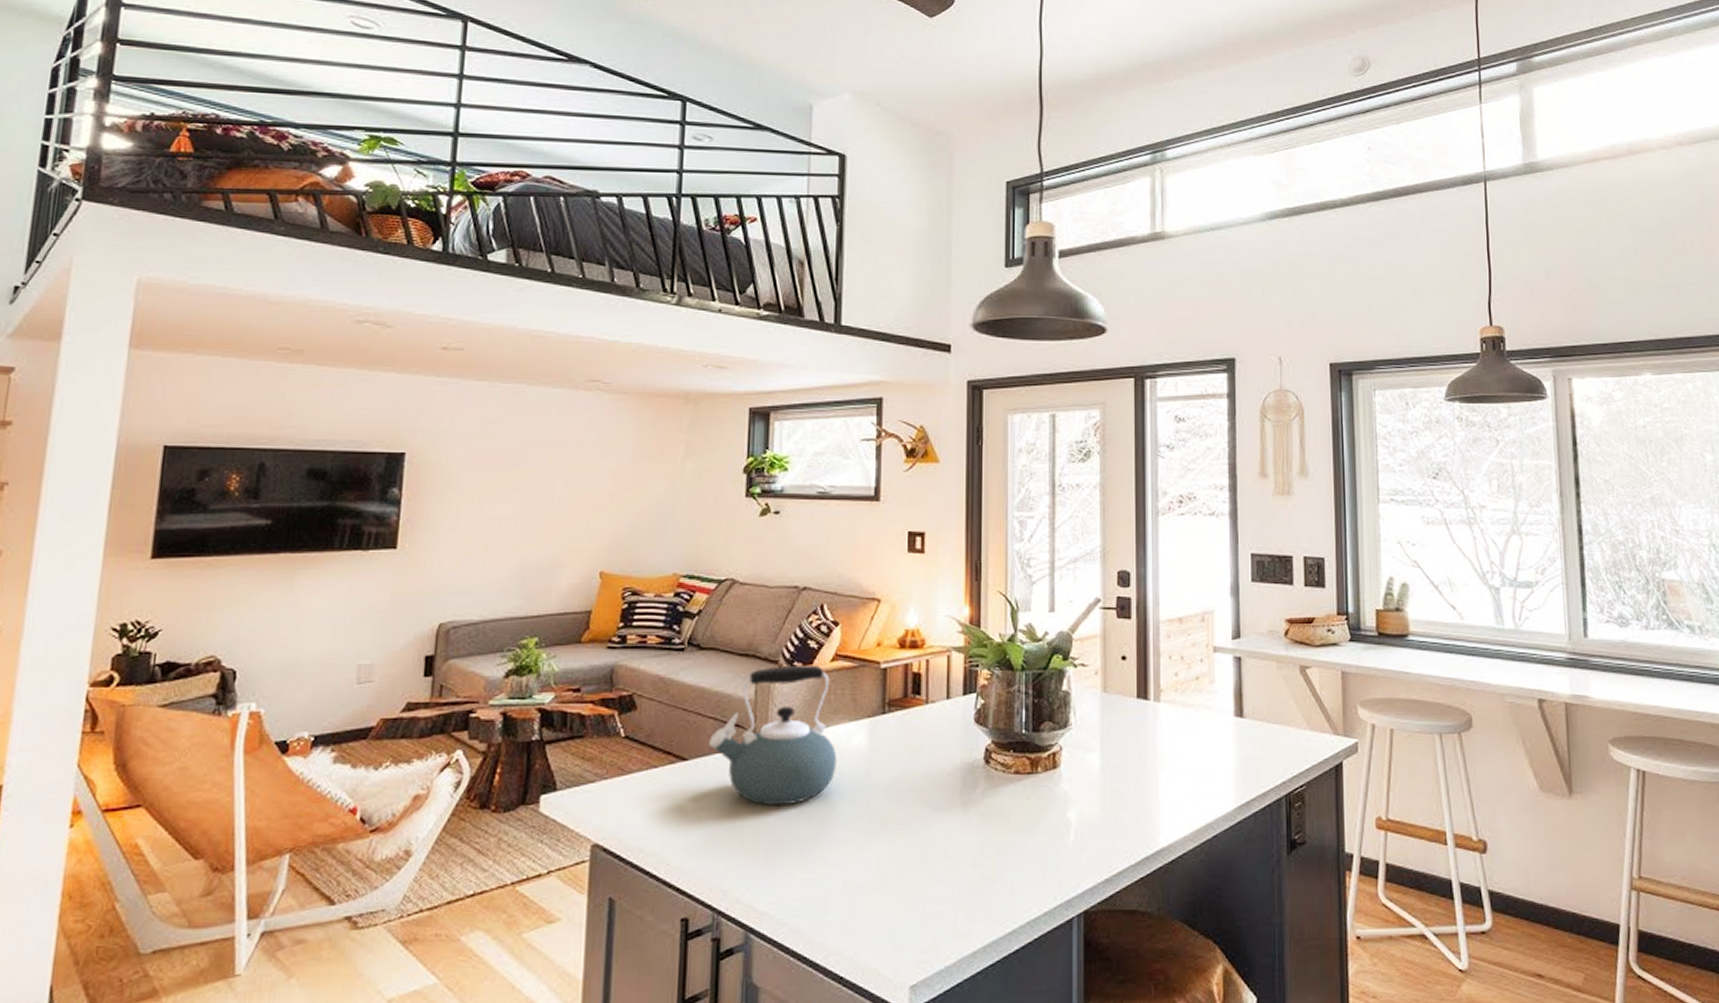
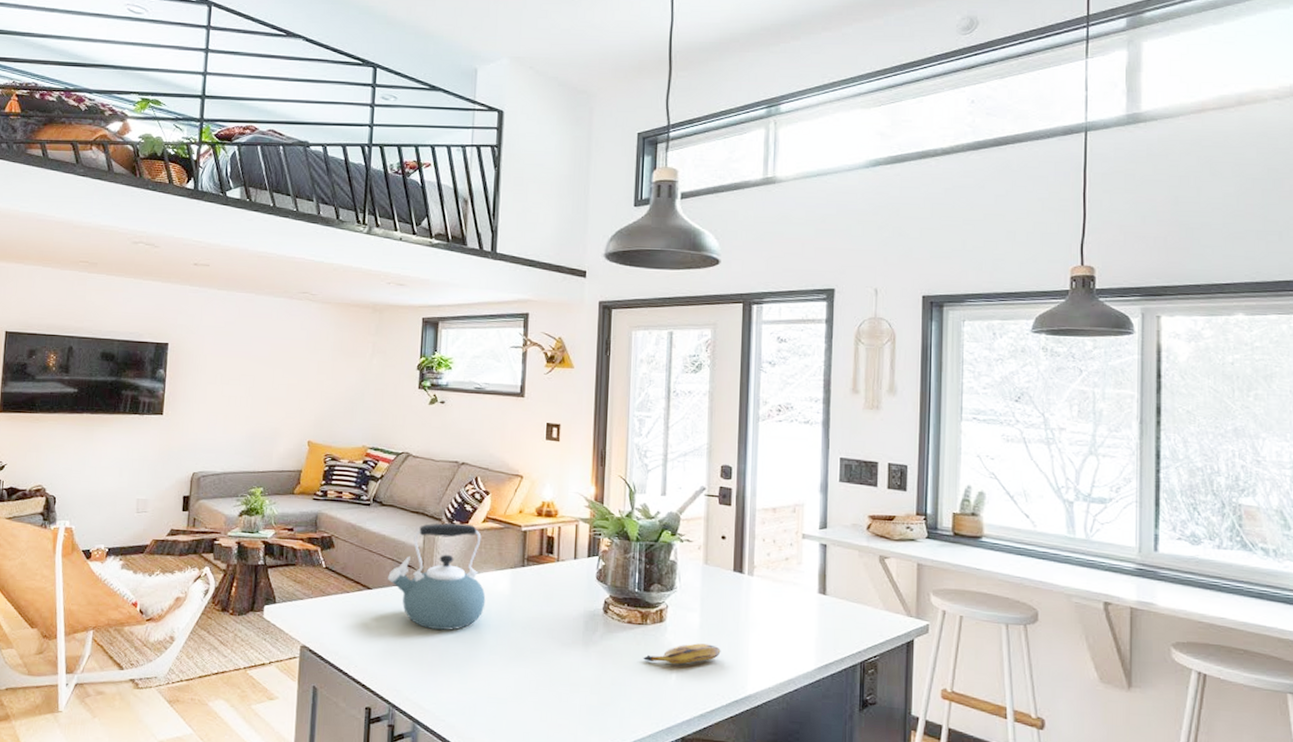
banana: none [1033,790,1127,820] -> present [642,643,721,665]

